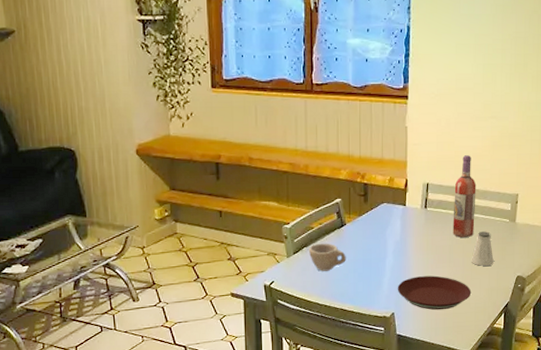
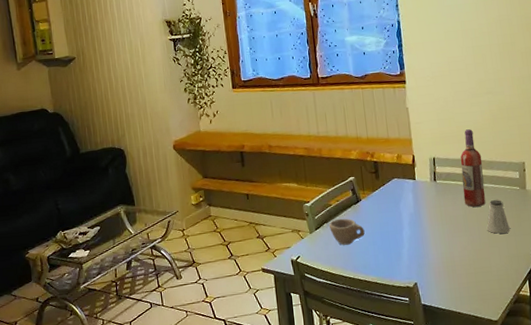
plate: present [397,275,472,310] -> none [416,245,492,279]

